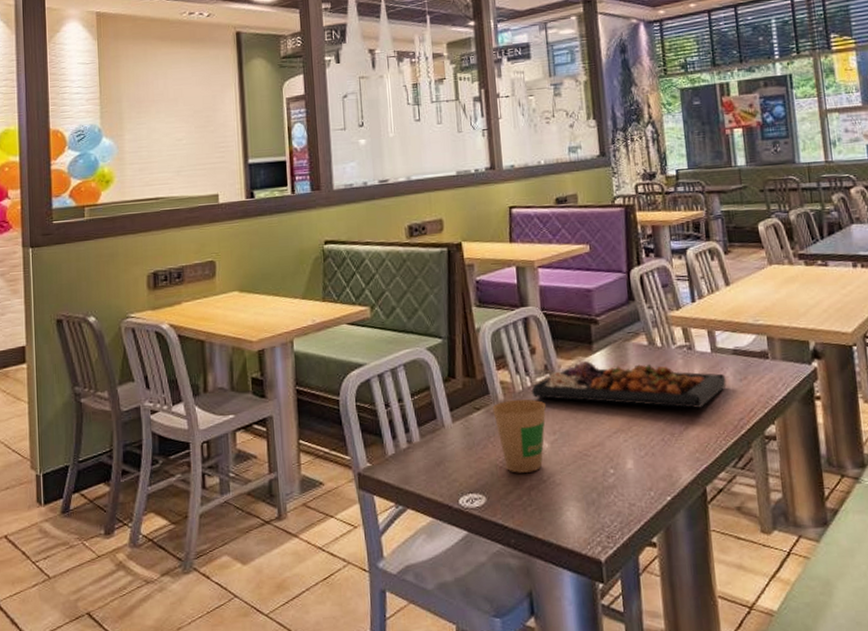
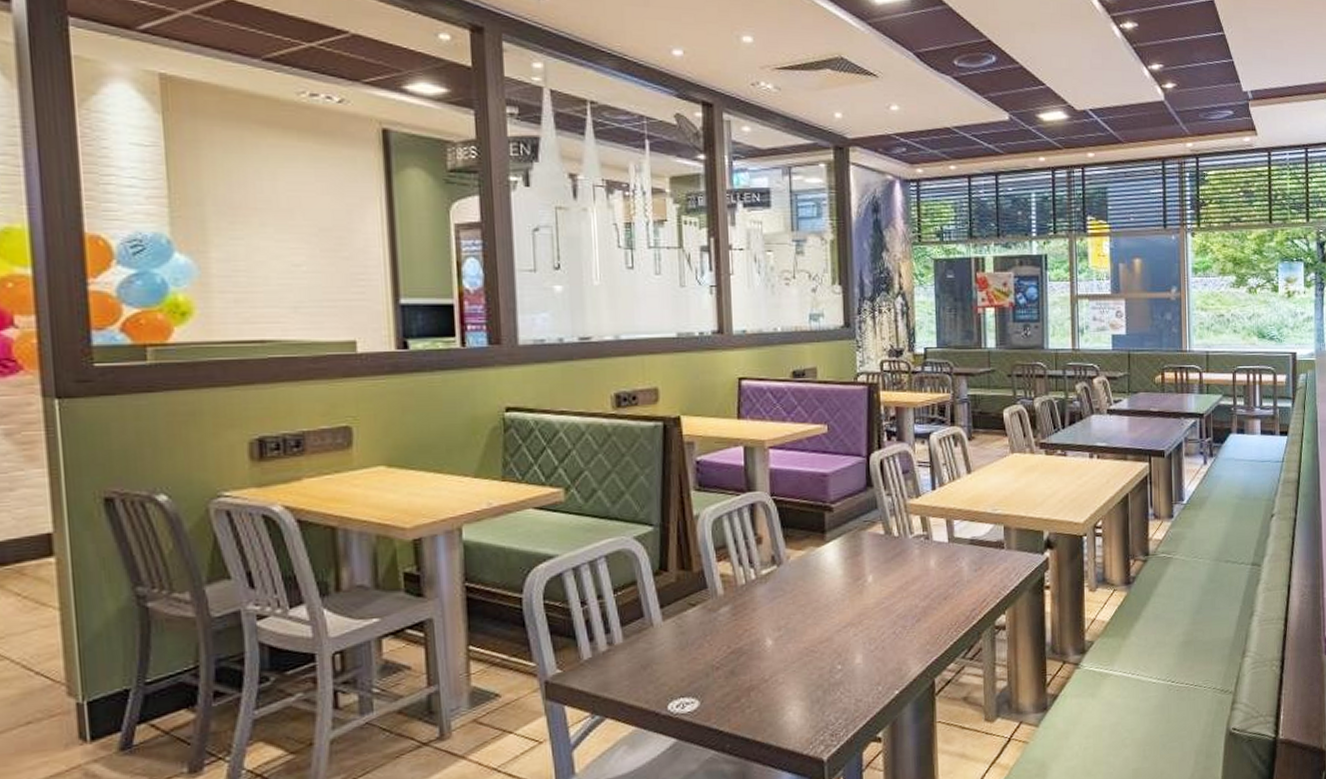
paper cup: present [492,399,546,473] -> none [710,593,771,674]
food tray: present [531,358,727,408] -> none [755,548,961,600]

